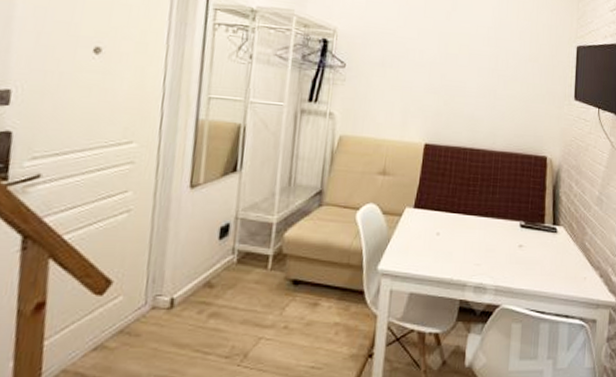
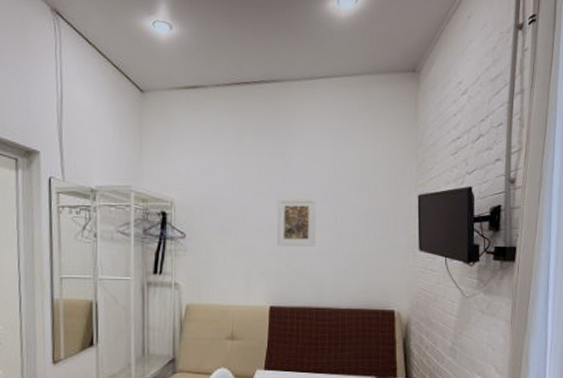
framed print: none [437,37,480,87] -> present [277,198,317,247]

